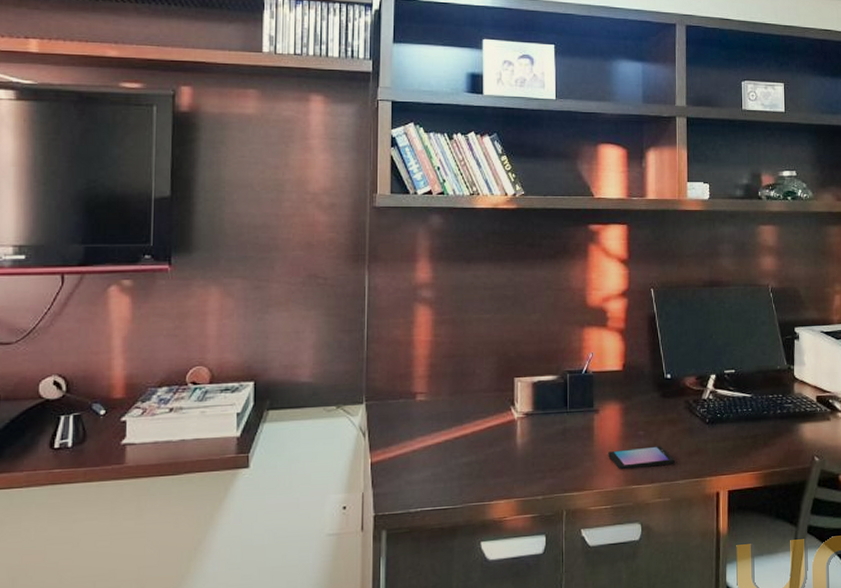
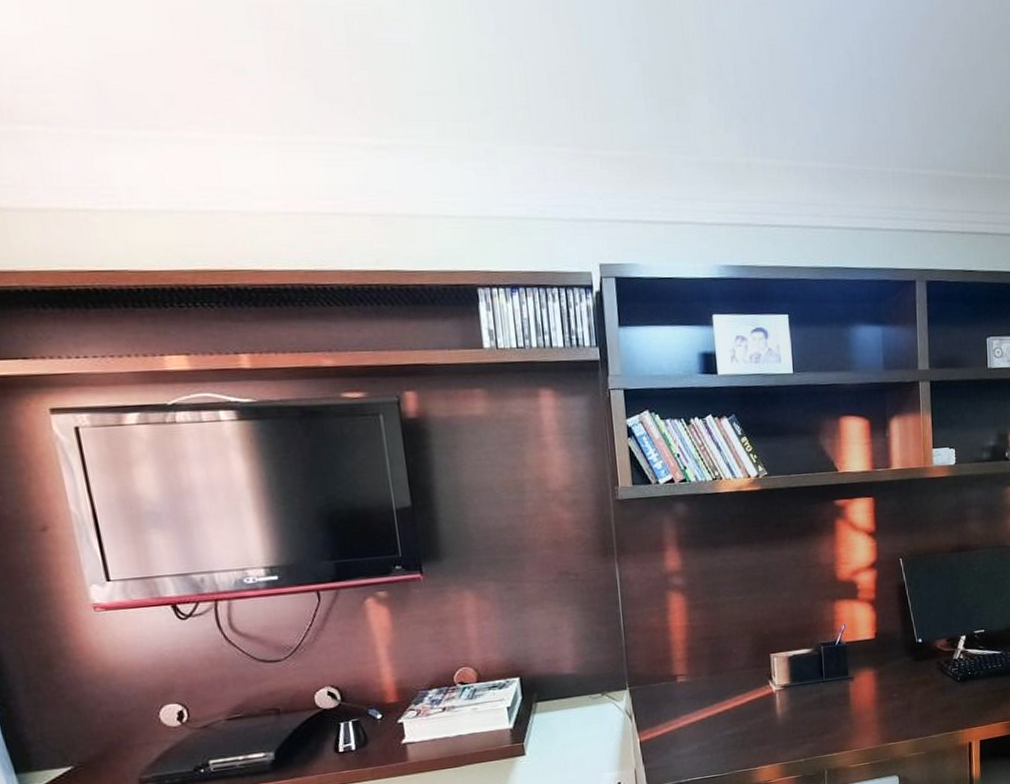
smartphone: present [608,446,675,470] -> none [864,705,929,730]

